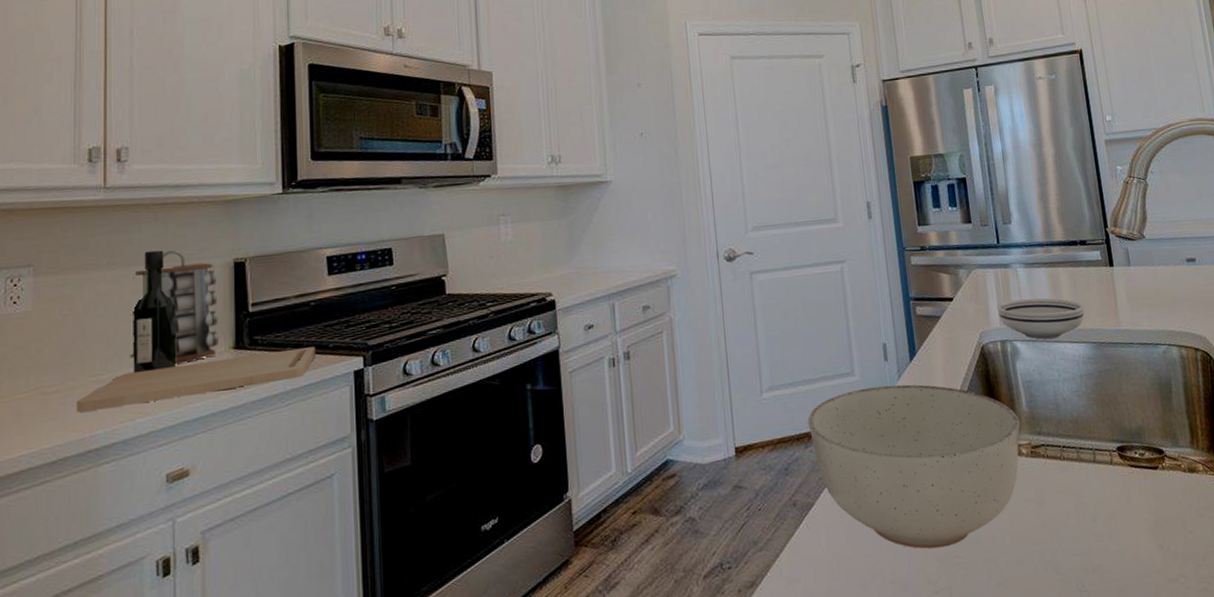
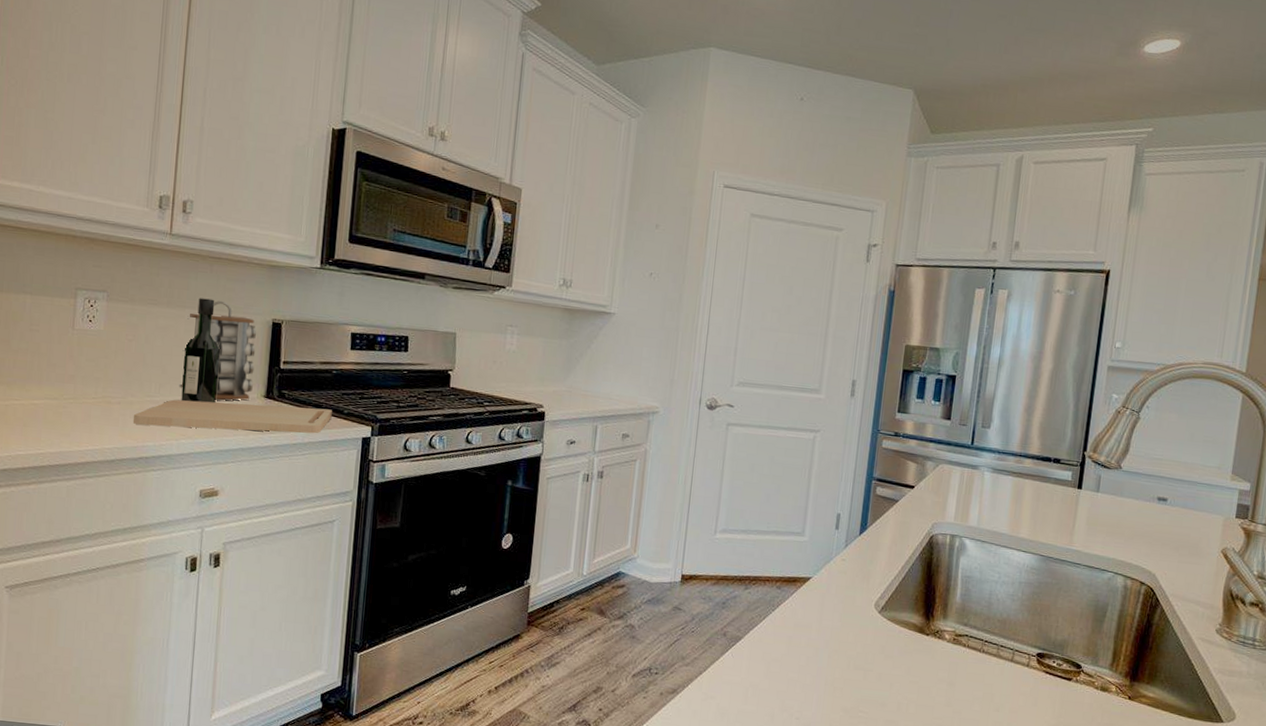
bowl: present [807,384,1021,549] -> none [751,549,951,701]
bowl: present [997,298,1085,340] -> none [954,499,1042,544]

